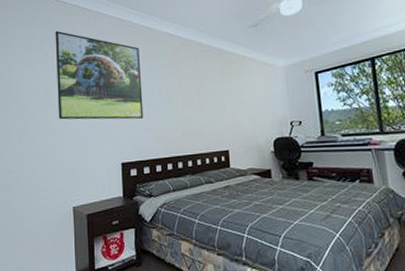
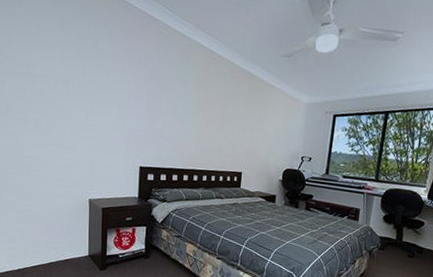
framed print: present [55,30,144,120] -> none [78,14,169,128]

